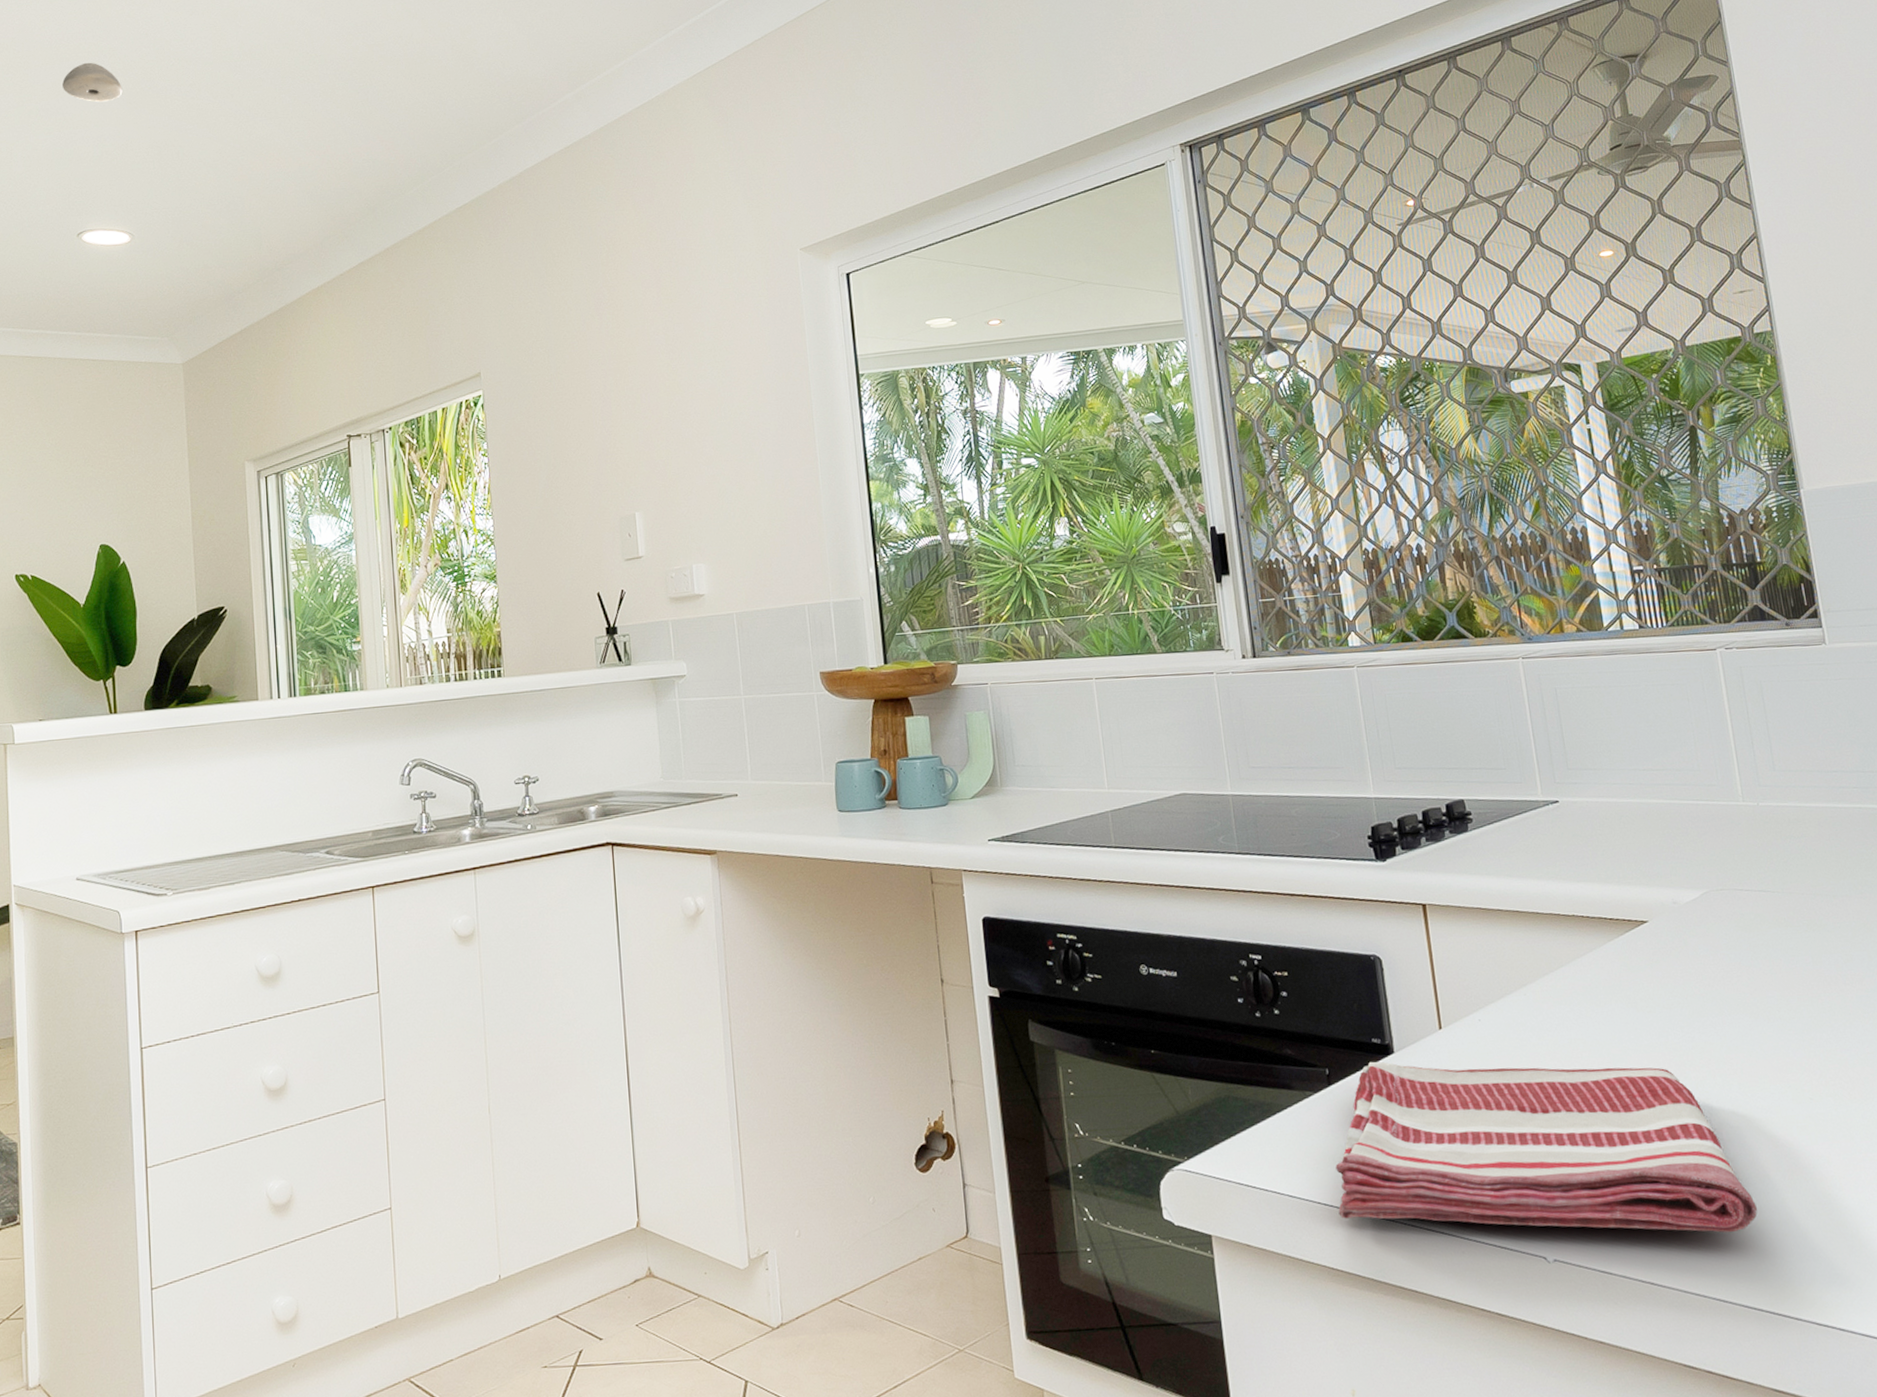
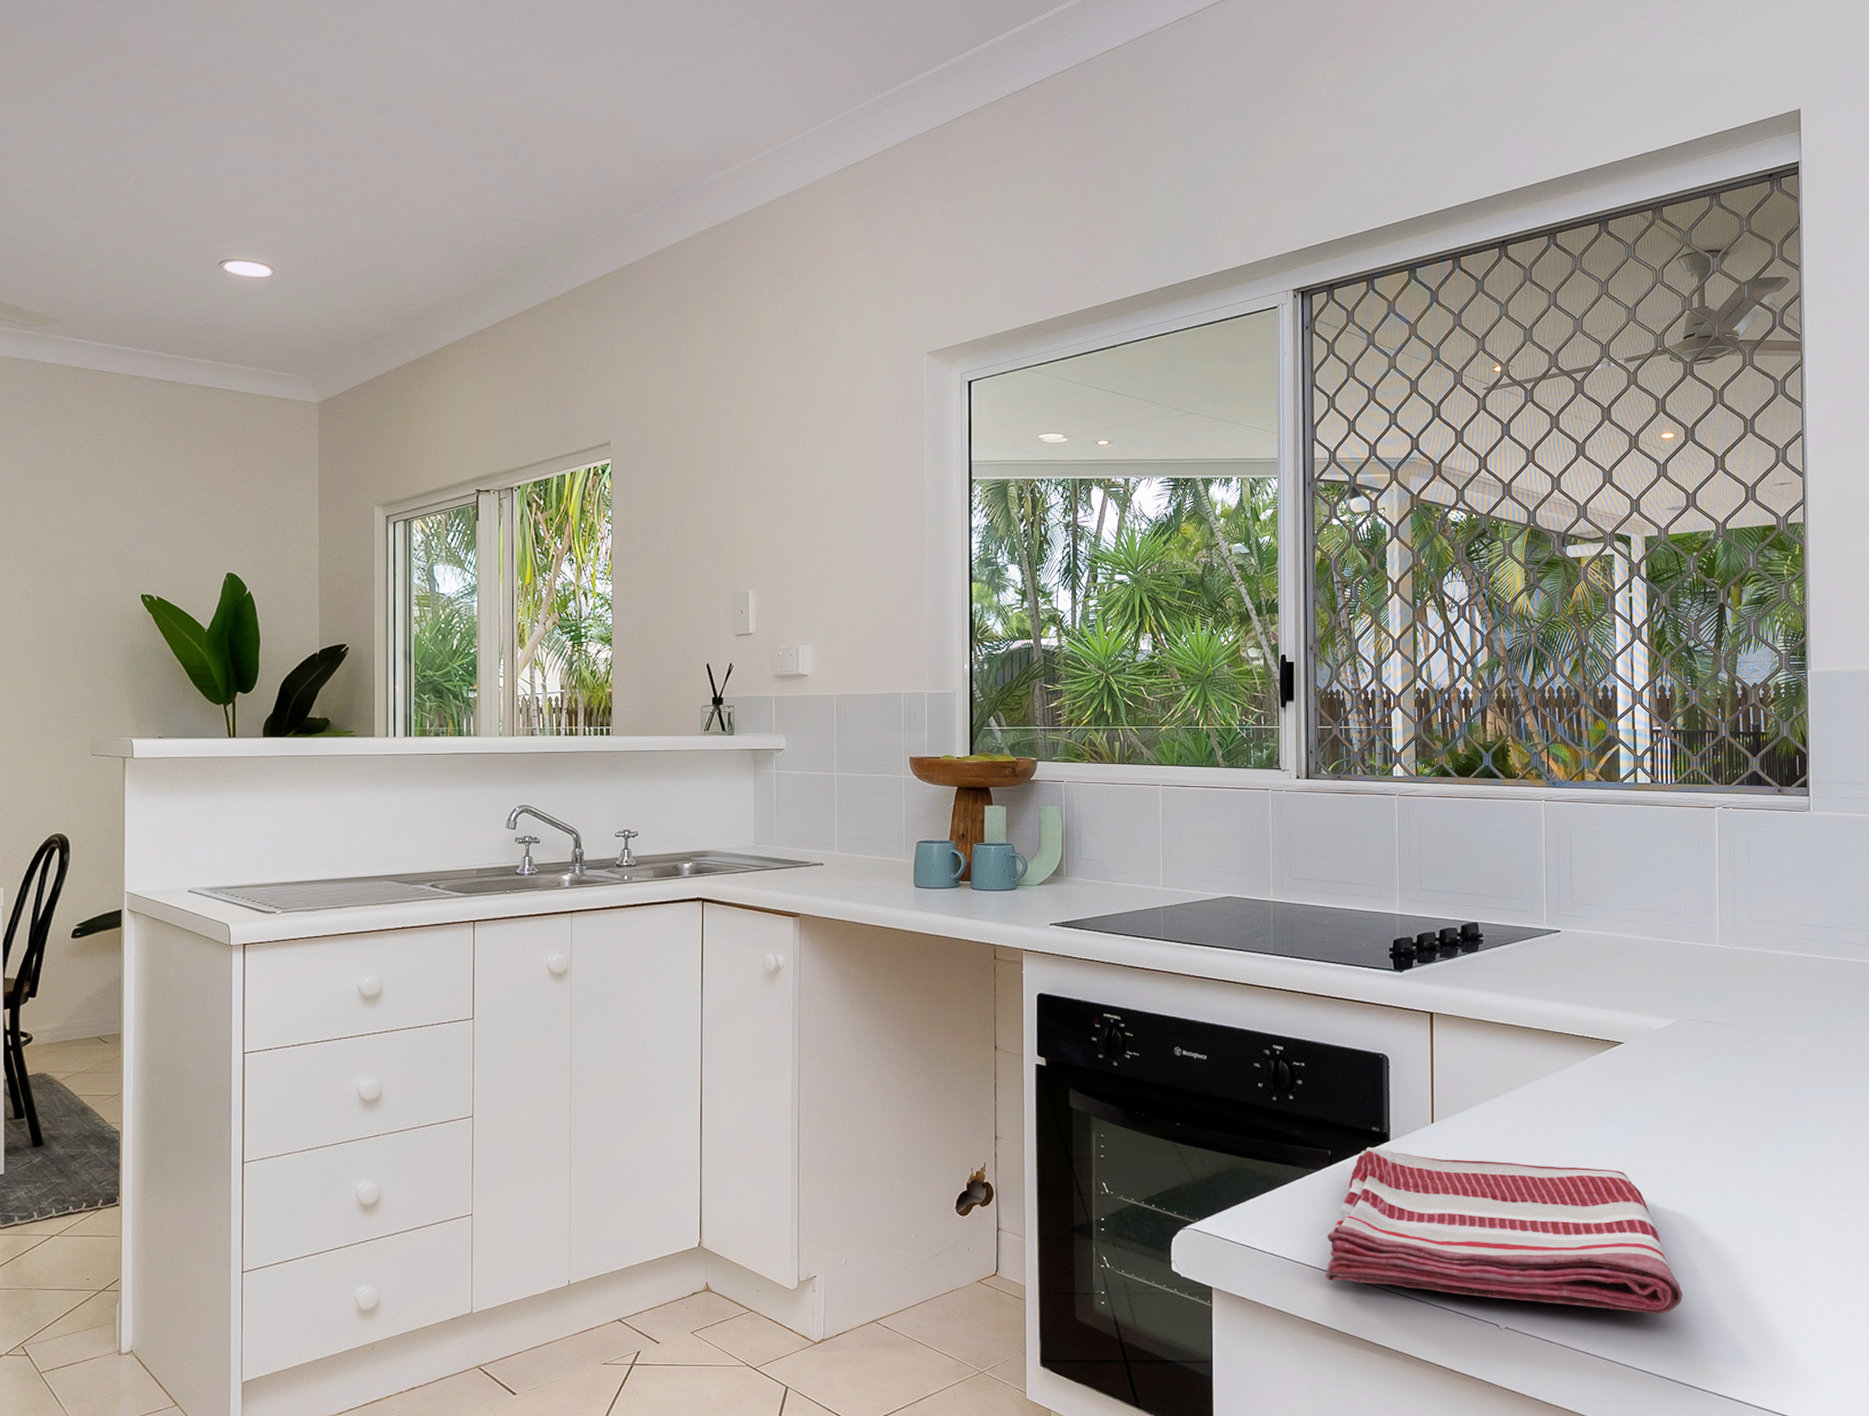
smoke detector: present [62,62,123,103] -> none [211,88,272,131]

